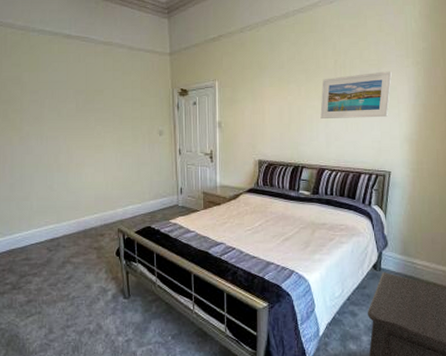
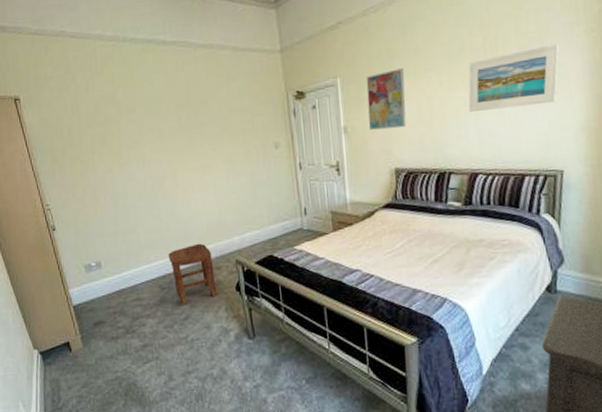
stool: none [58,212,99,266] -> present [168,243,217,305]
wall art: none [239,78,271,128] -> present [366,68,407,131]

